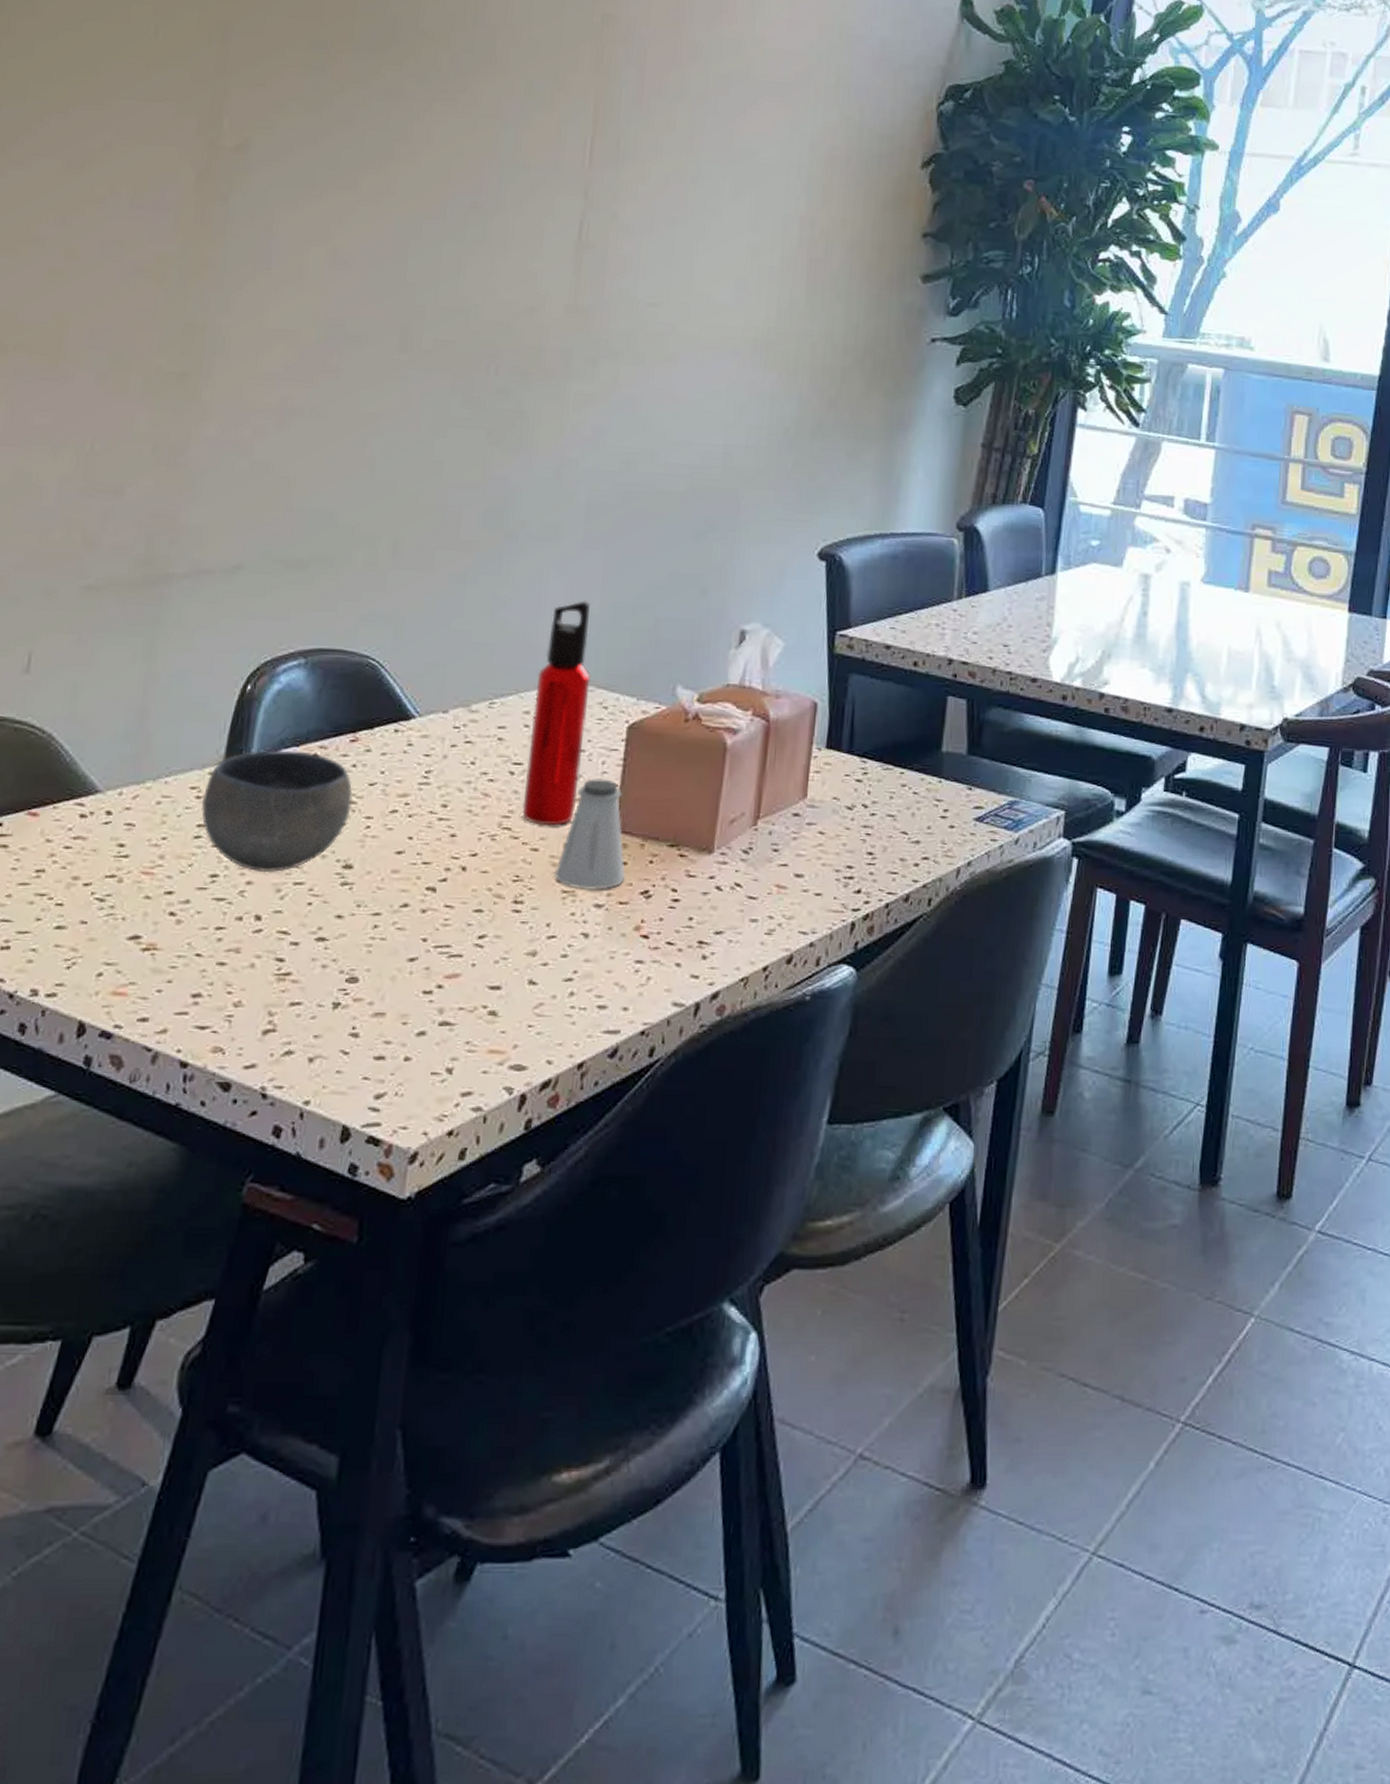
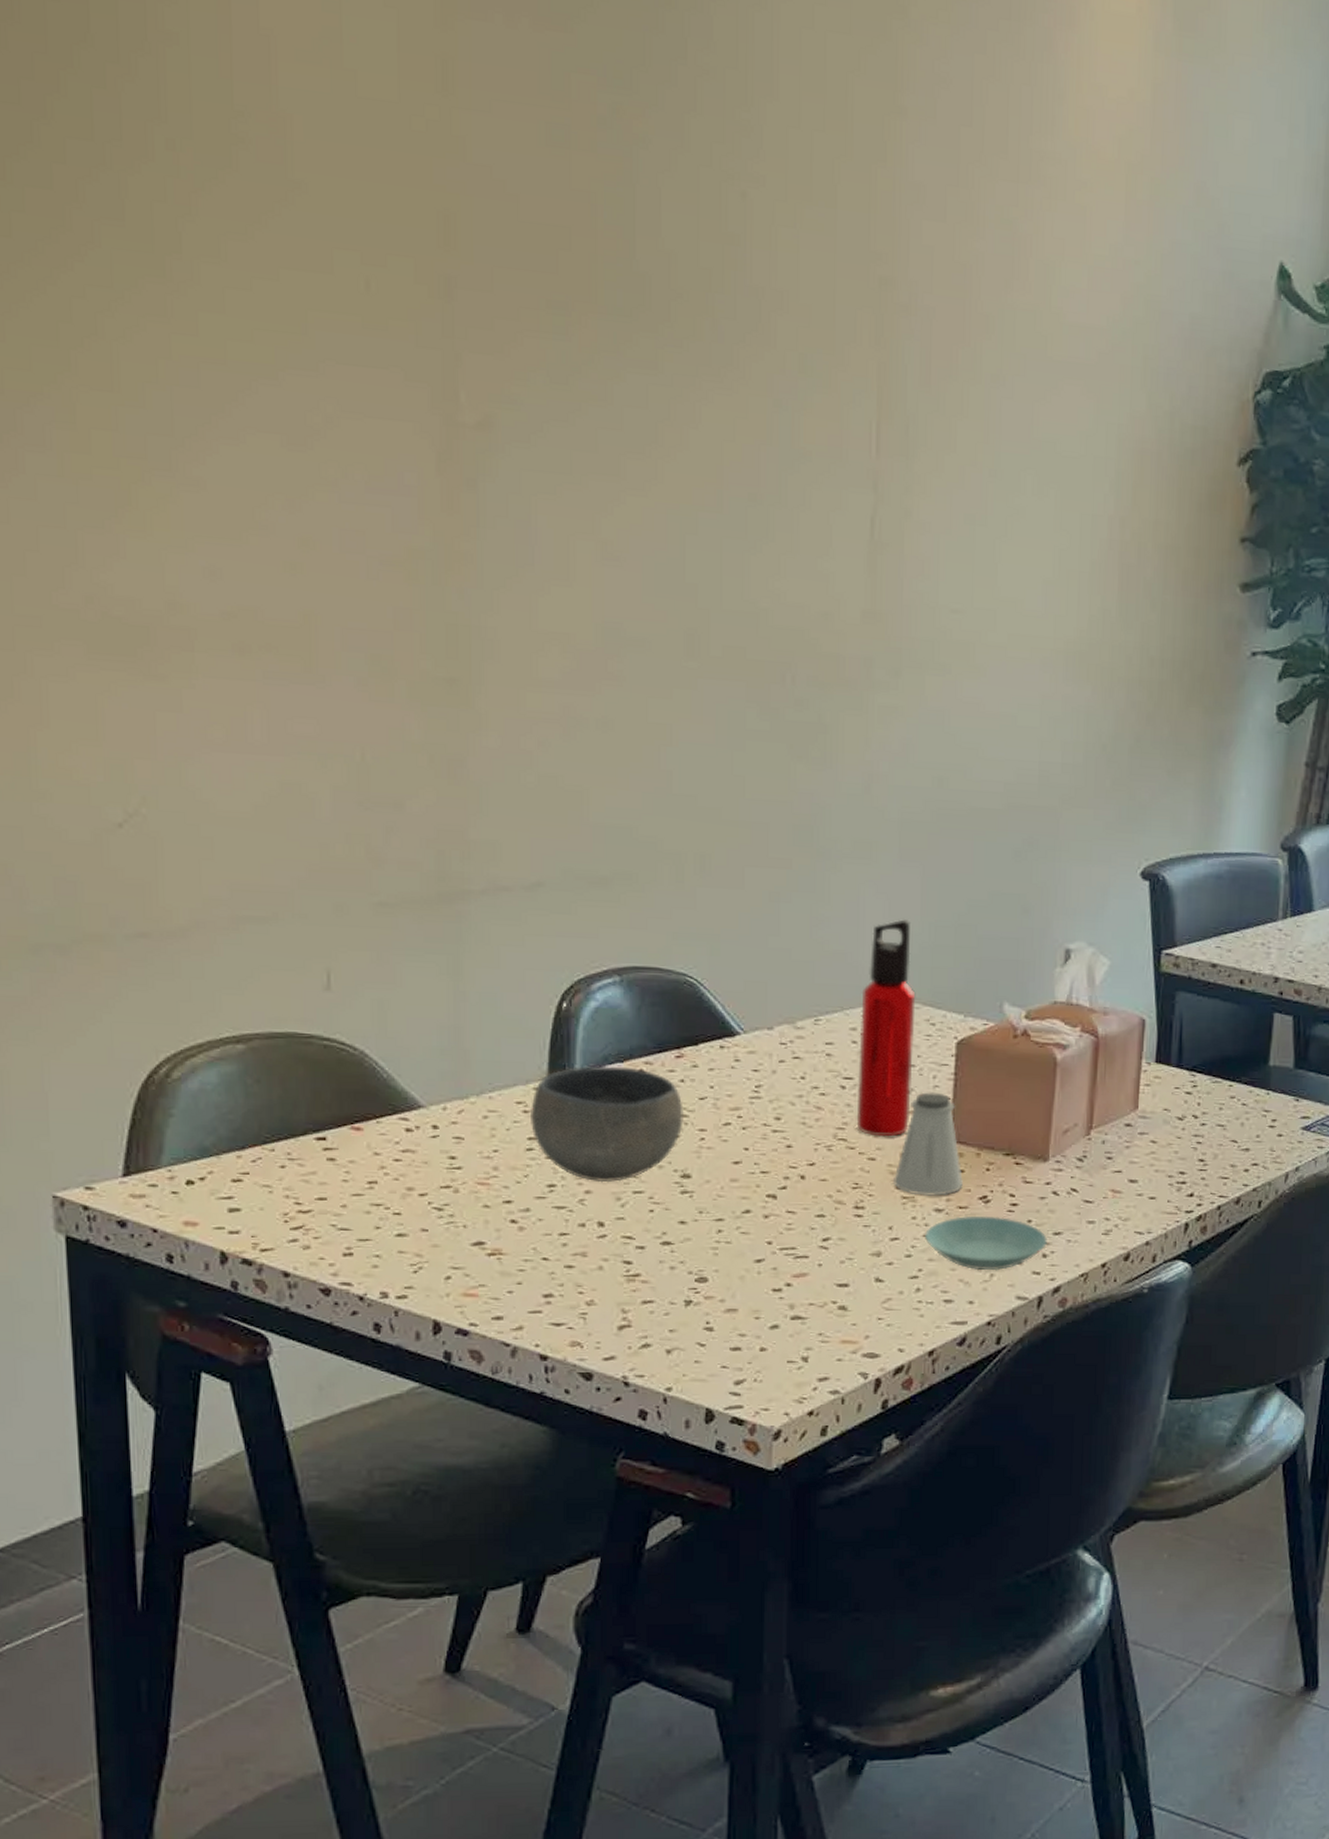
saucer: none [583,911,708,974] -> present [925,1215,1047,1271]

